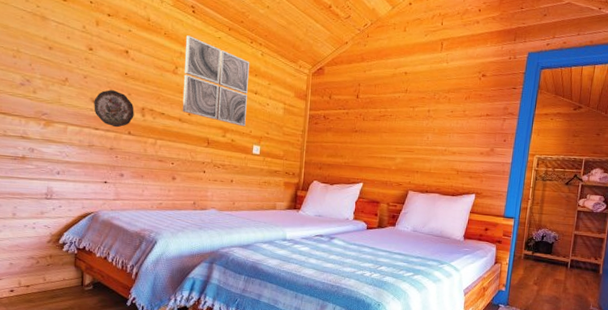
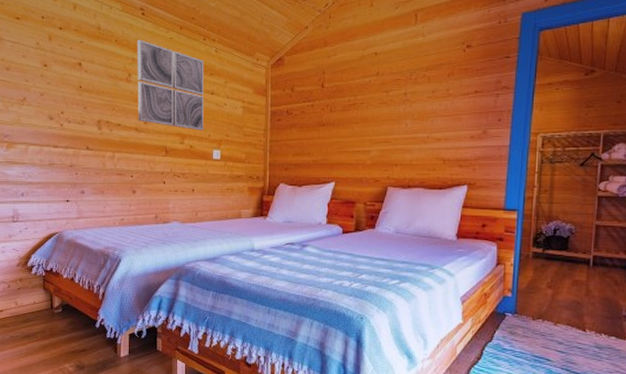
decorative plate: present [94,90,134,128] -> none [51,105,91,144]

